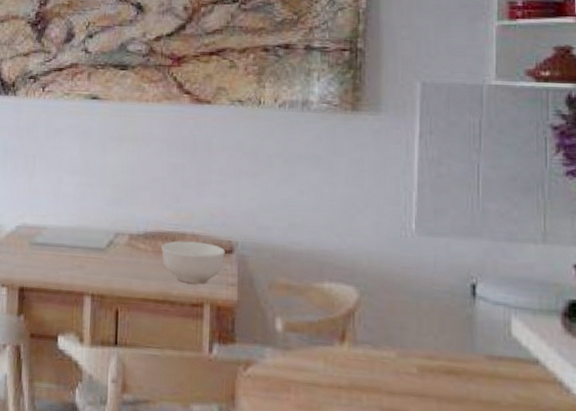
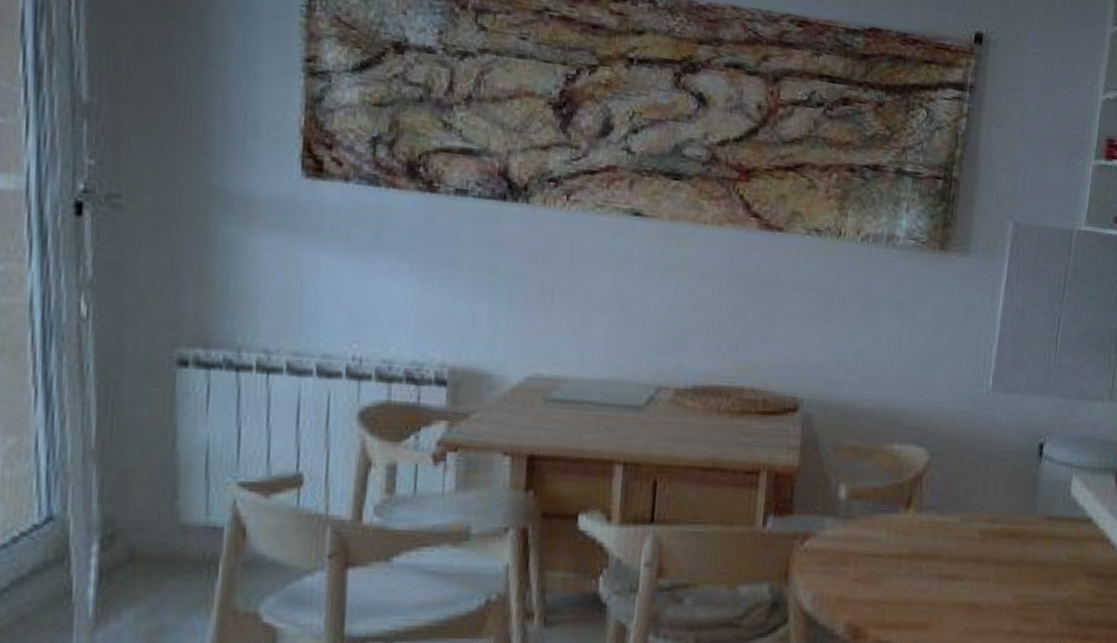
bowl: present [161,240,226,284] -> none [713,396,789,448]

